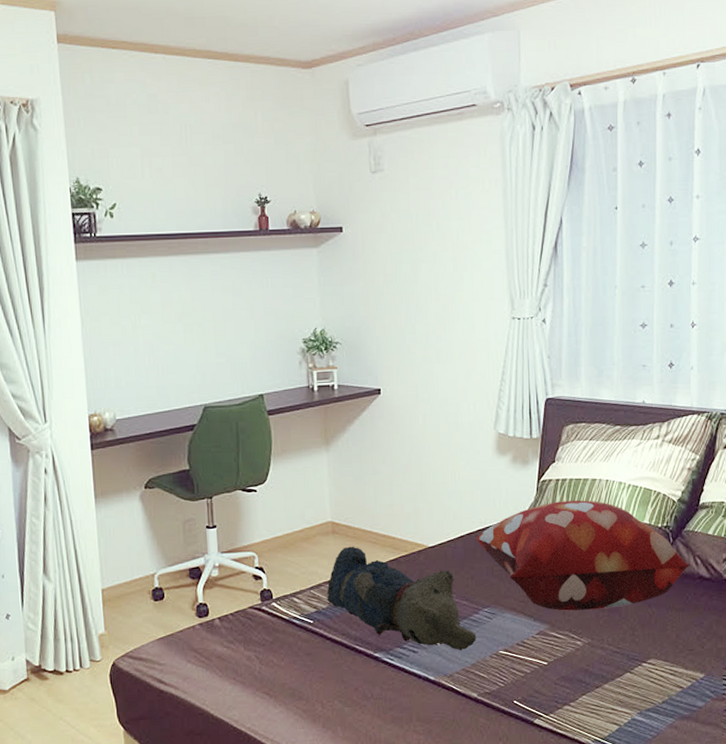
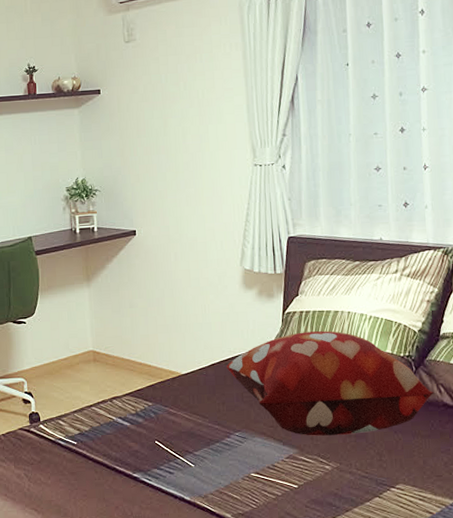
teddy bear: present [327,546,477,651] -> none [89,373,229,473]

